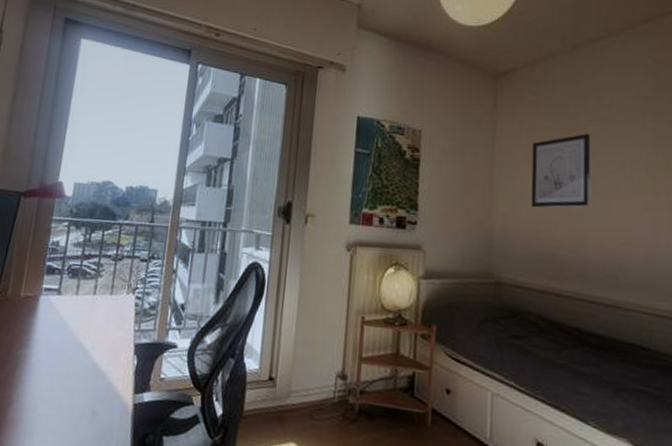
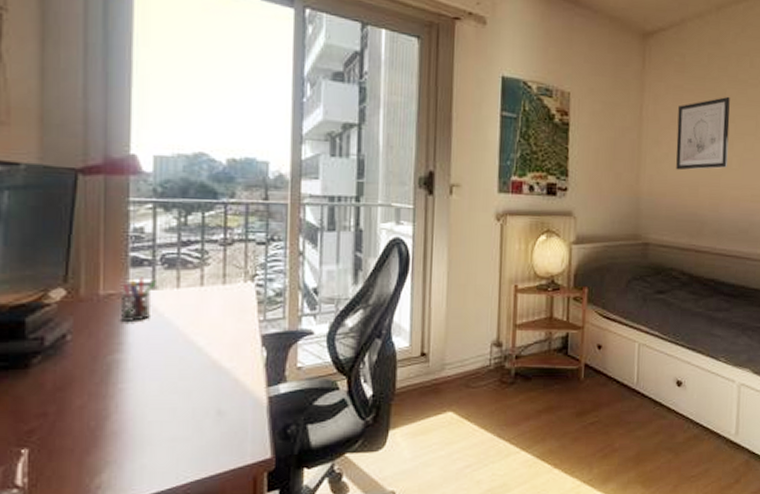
pen holder: none [31,283,63,323] -> present [119,277,158,323]

